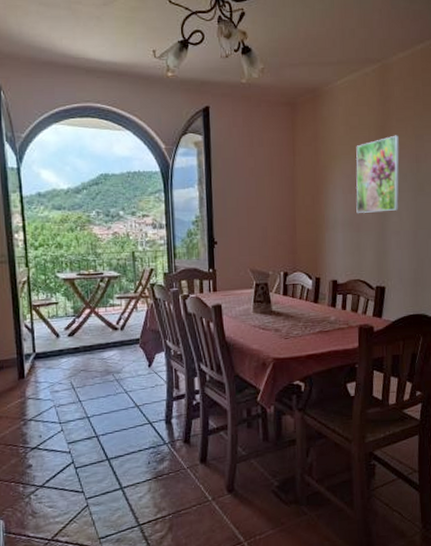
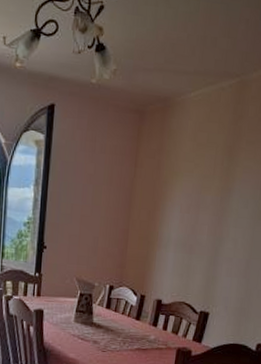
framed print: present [356,135,400,213] -> none [191,157,246,237]

